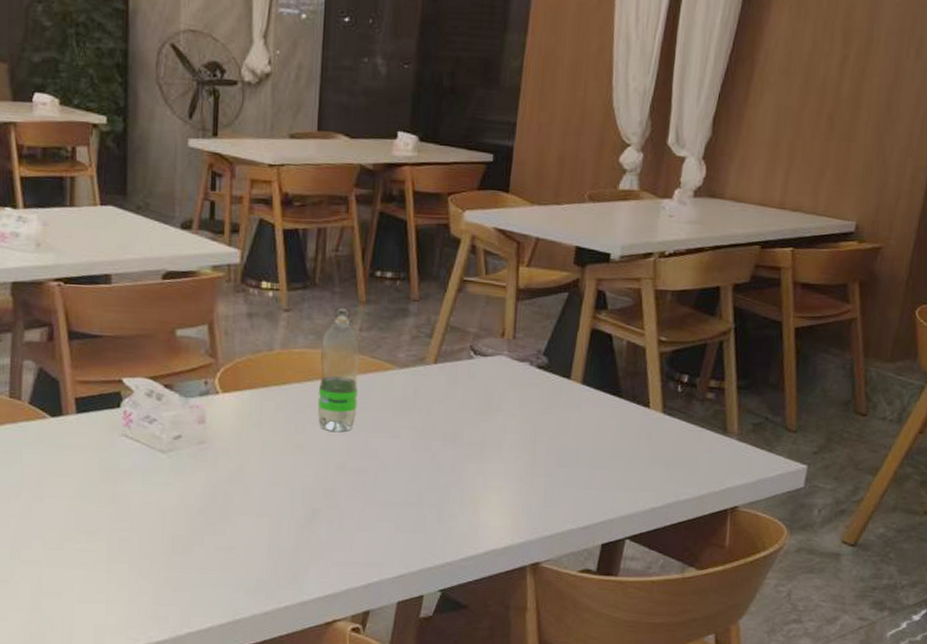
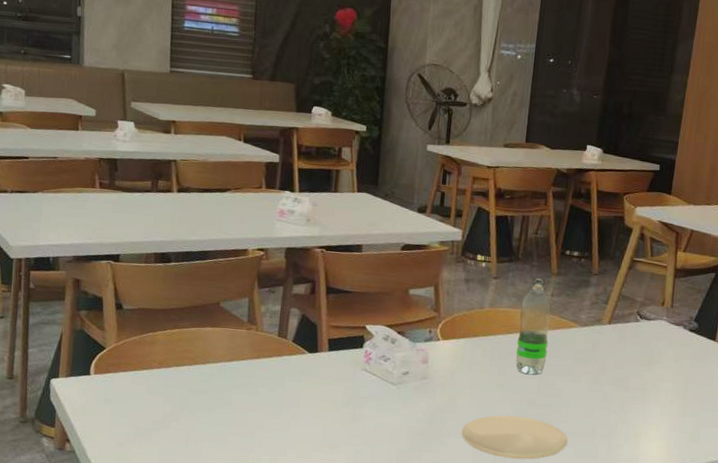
plate: none [253,484,388,538] -> present [462,415,568,459]

